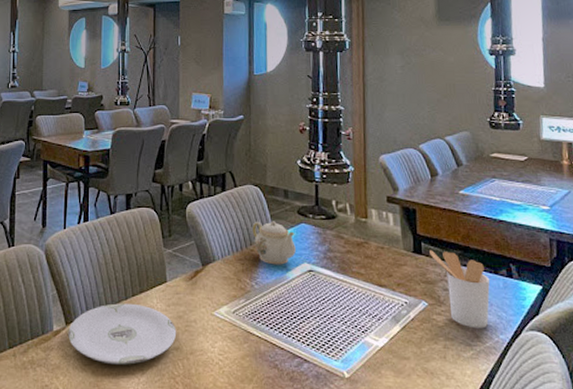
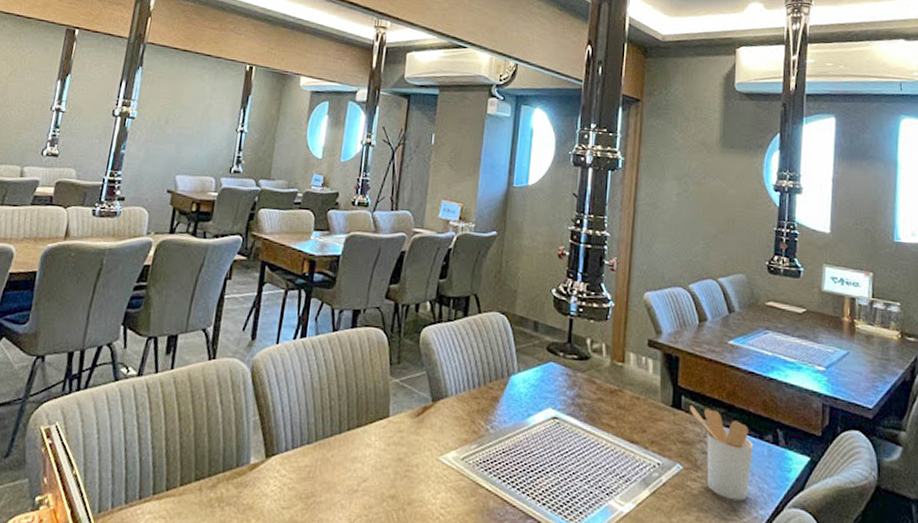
plate: present [68,303,177,365] -> none [266,437,395,512]
teapot: present [252,221,296,265] -> none [493,354,542,408]

